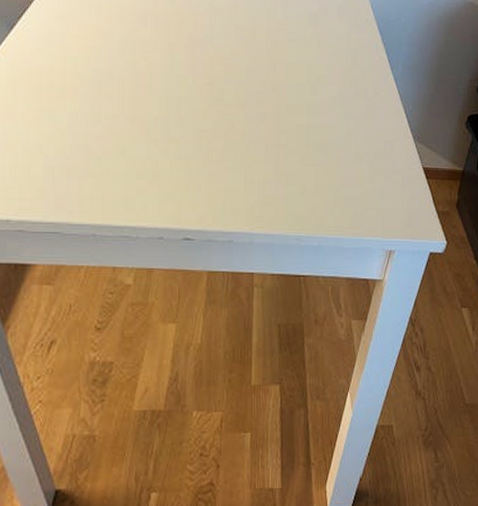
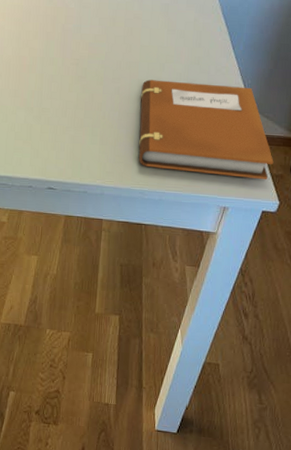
notebook: none [291,104,439,218] -> present [138,80,274,180]

